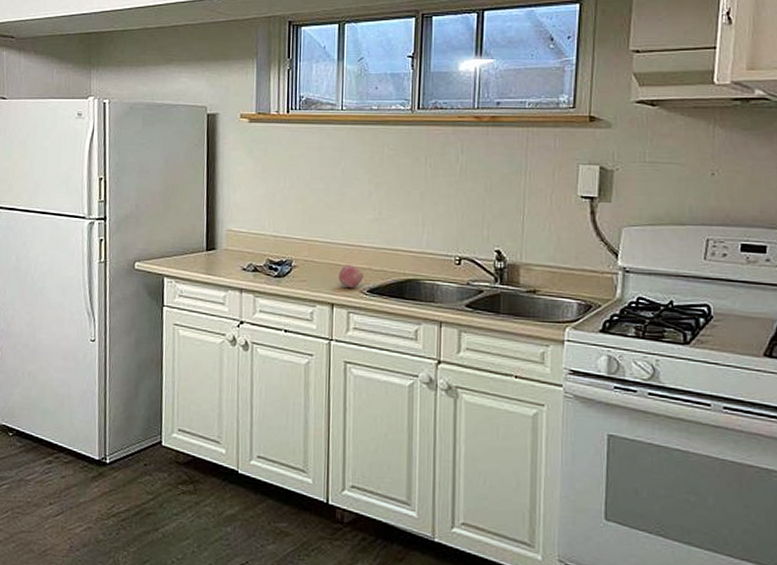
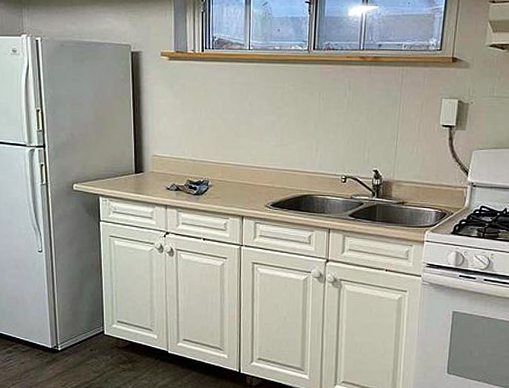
apple: present [339,265,363,289] -> none [247,184,267,204]

